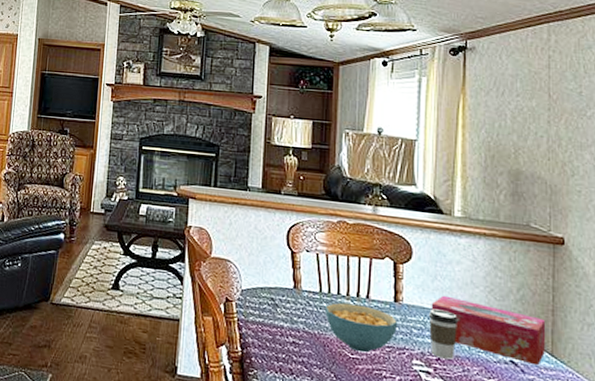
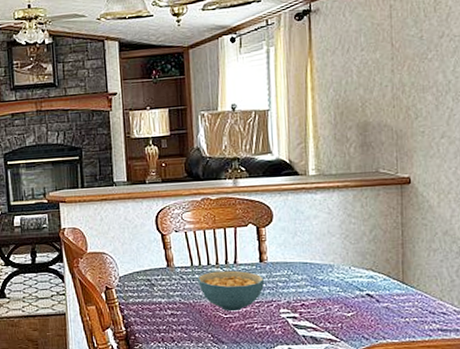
coffee cup: present [429,309,459,360] -> none [292,261,319,303]
tissue box: present [431,295,546,366] -> none [293,248,398,294]

